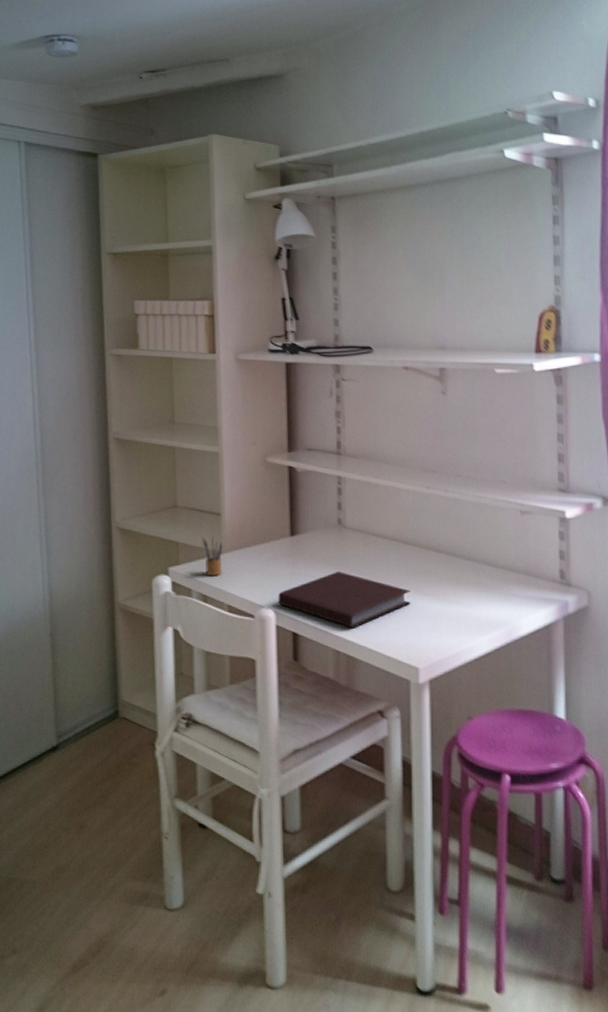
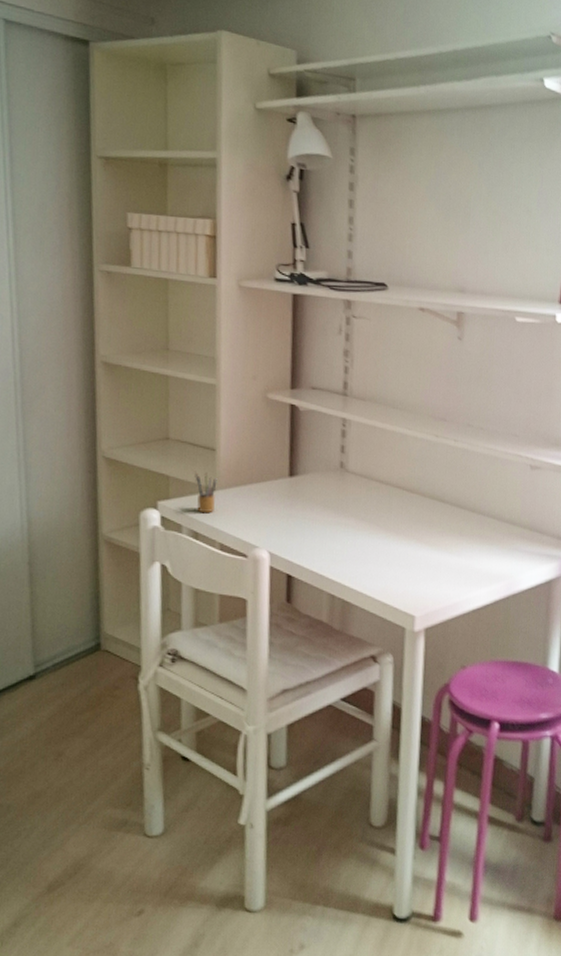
notebook: present [278,570,411,628] -> none [273,515,412,574]

